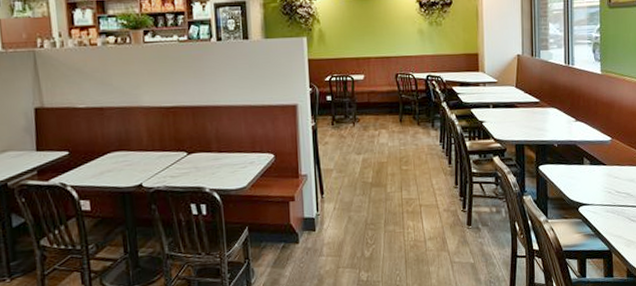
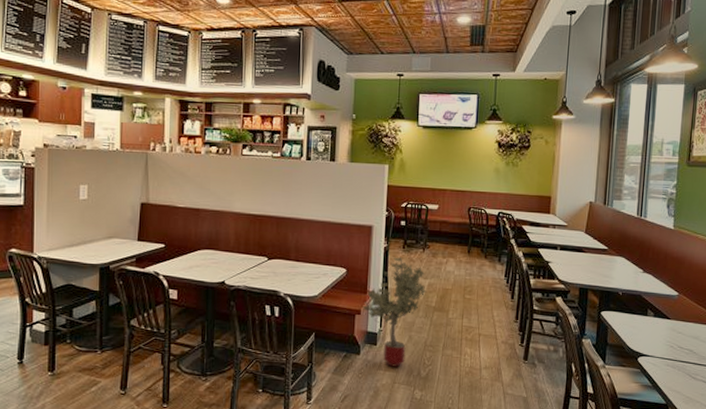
potted tree: none [295,135,362,252] -> present [361,257,427,367]

